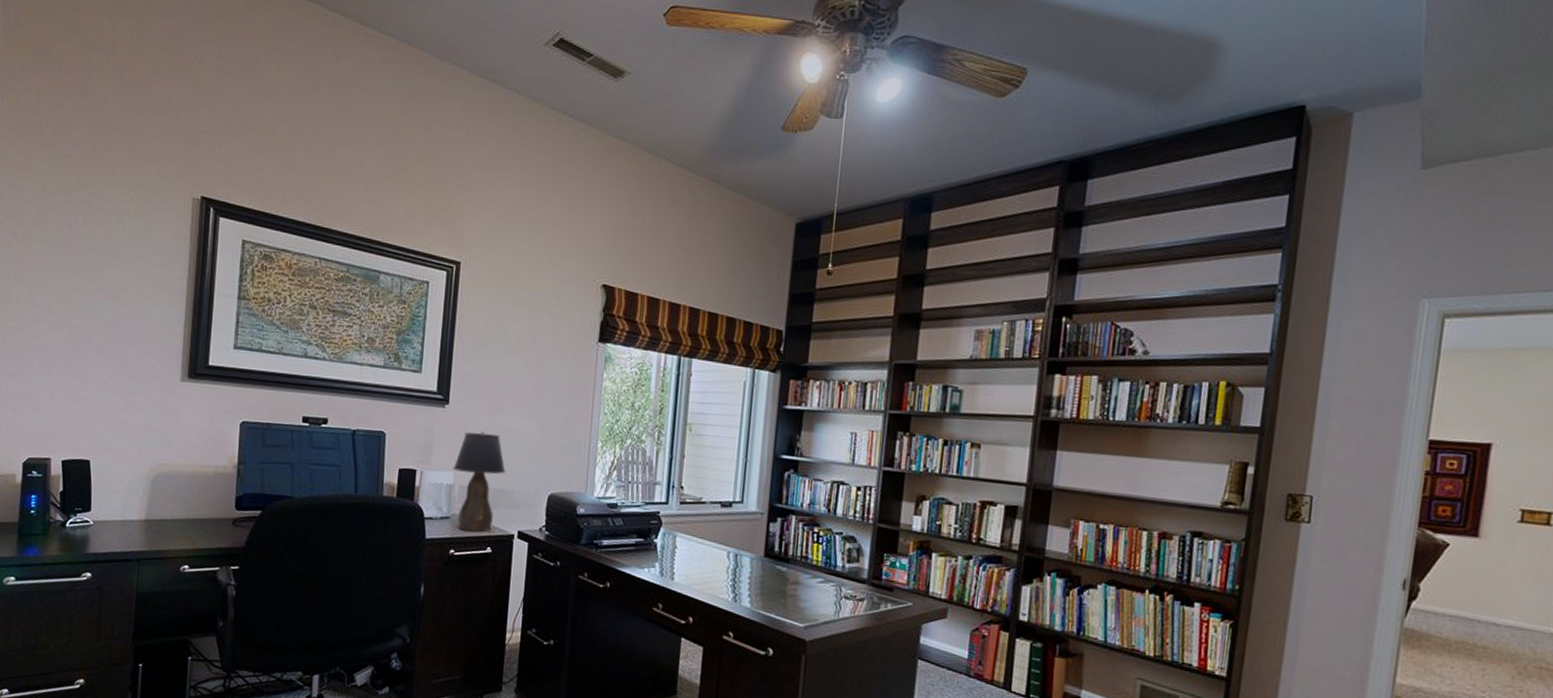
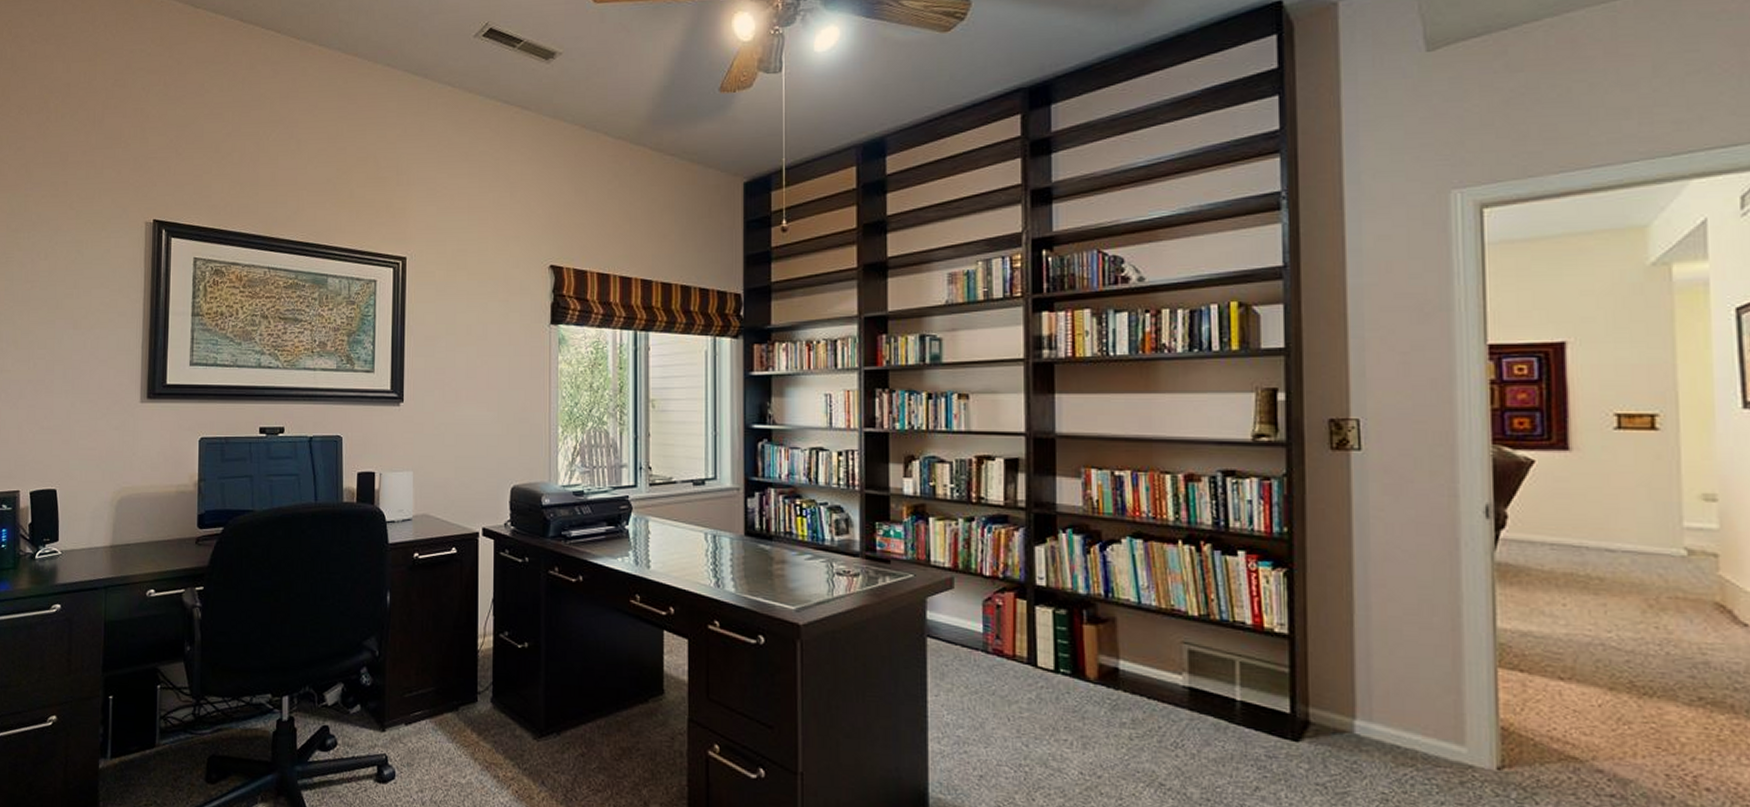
table lamp: present [453,431,505,534] -> none [412,427,465,534]

